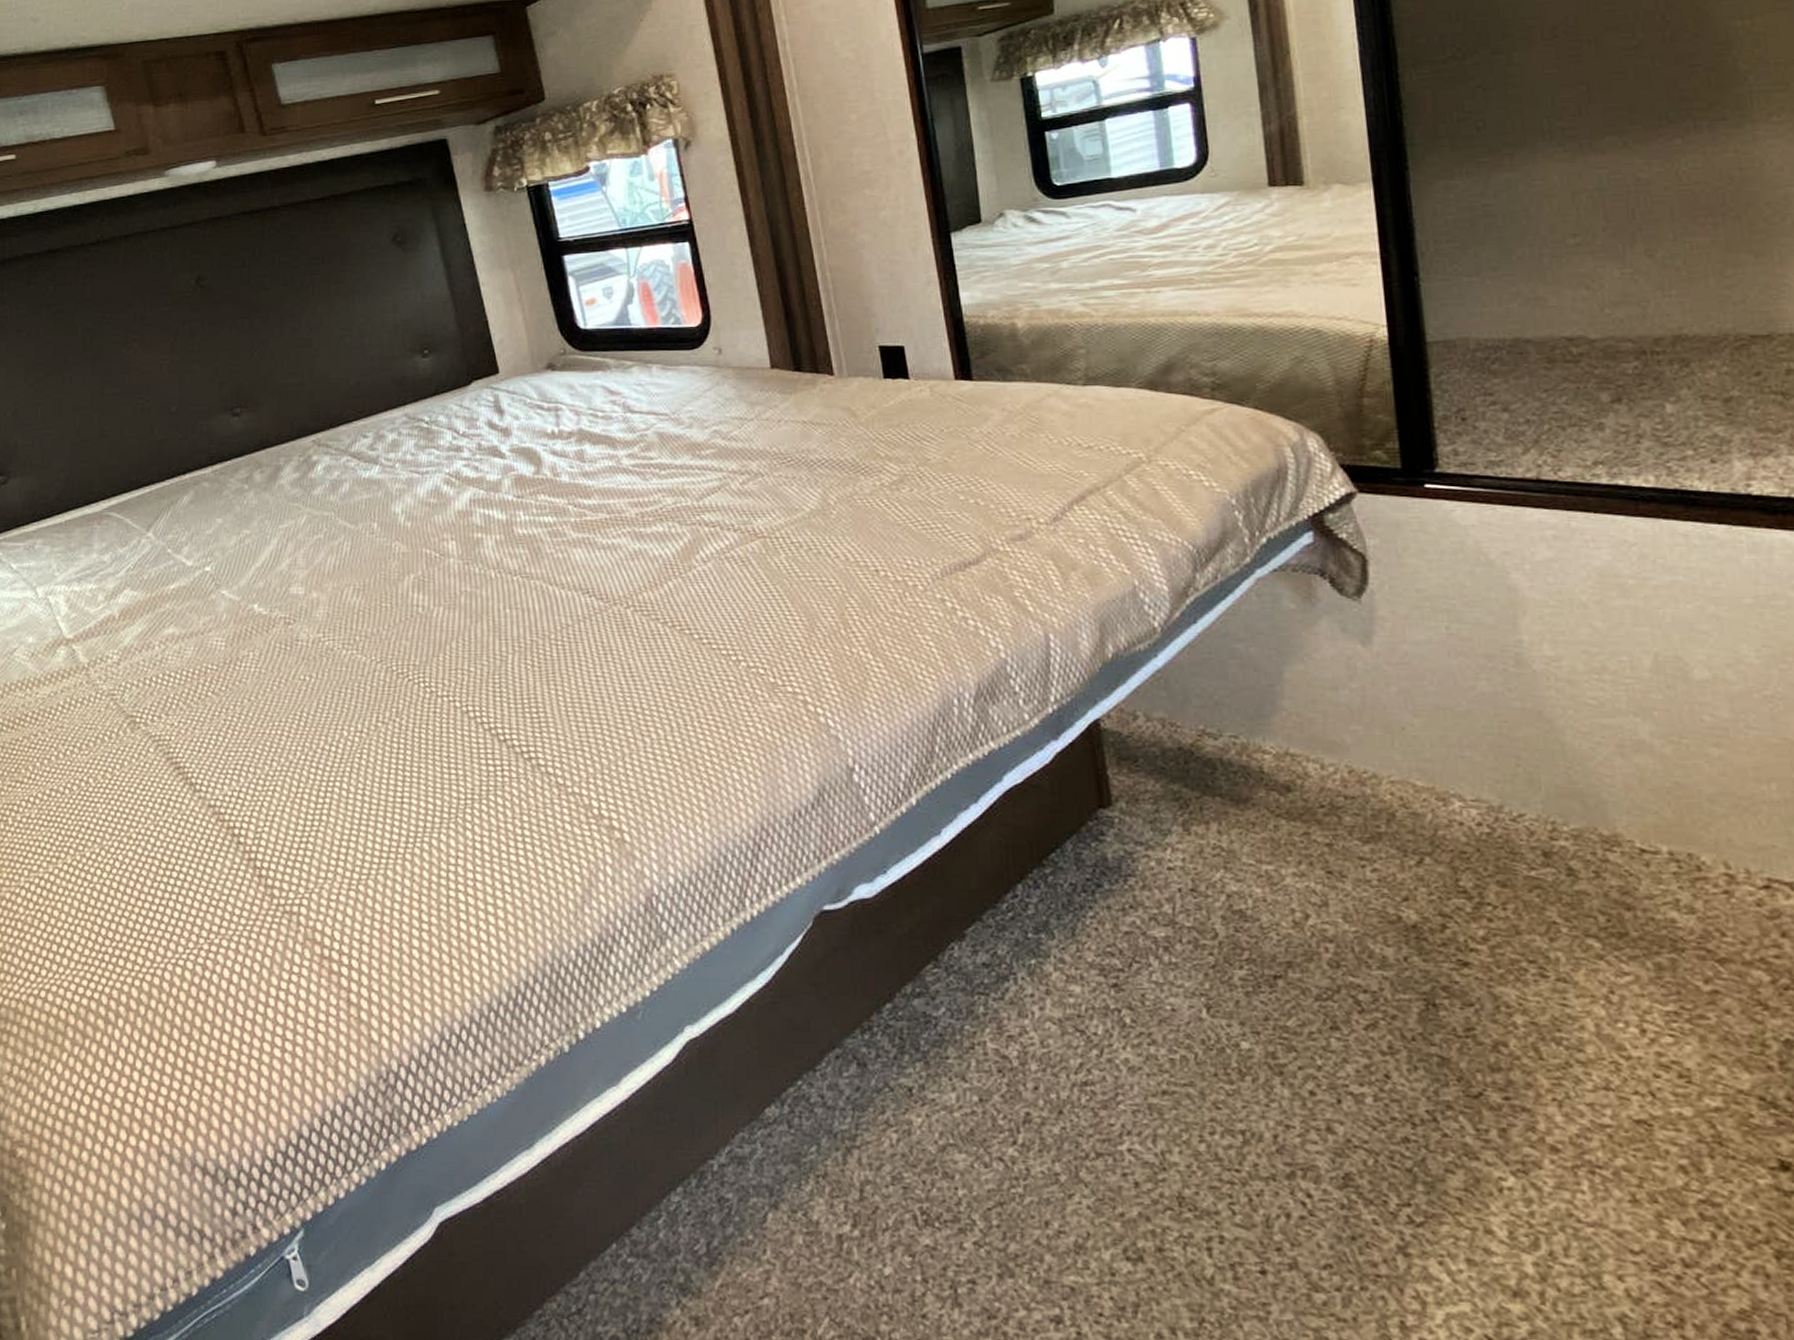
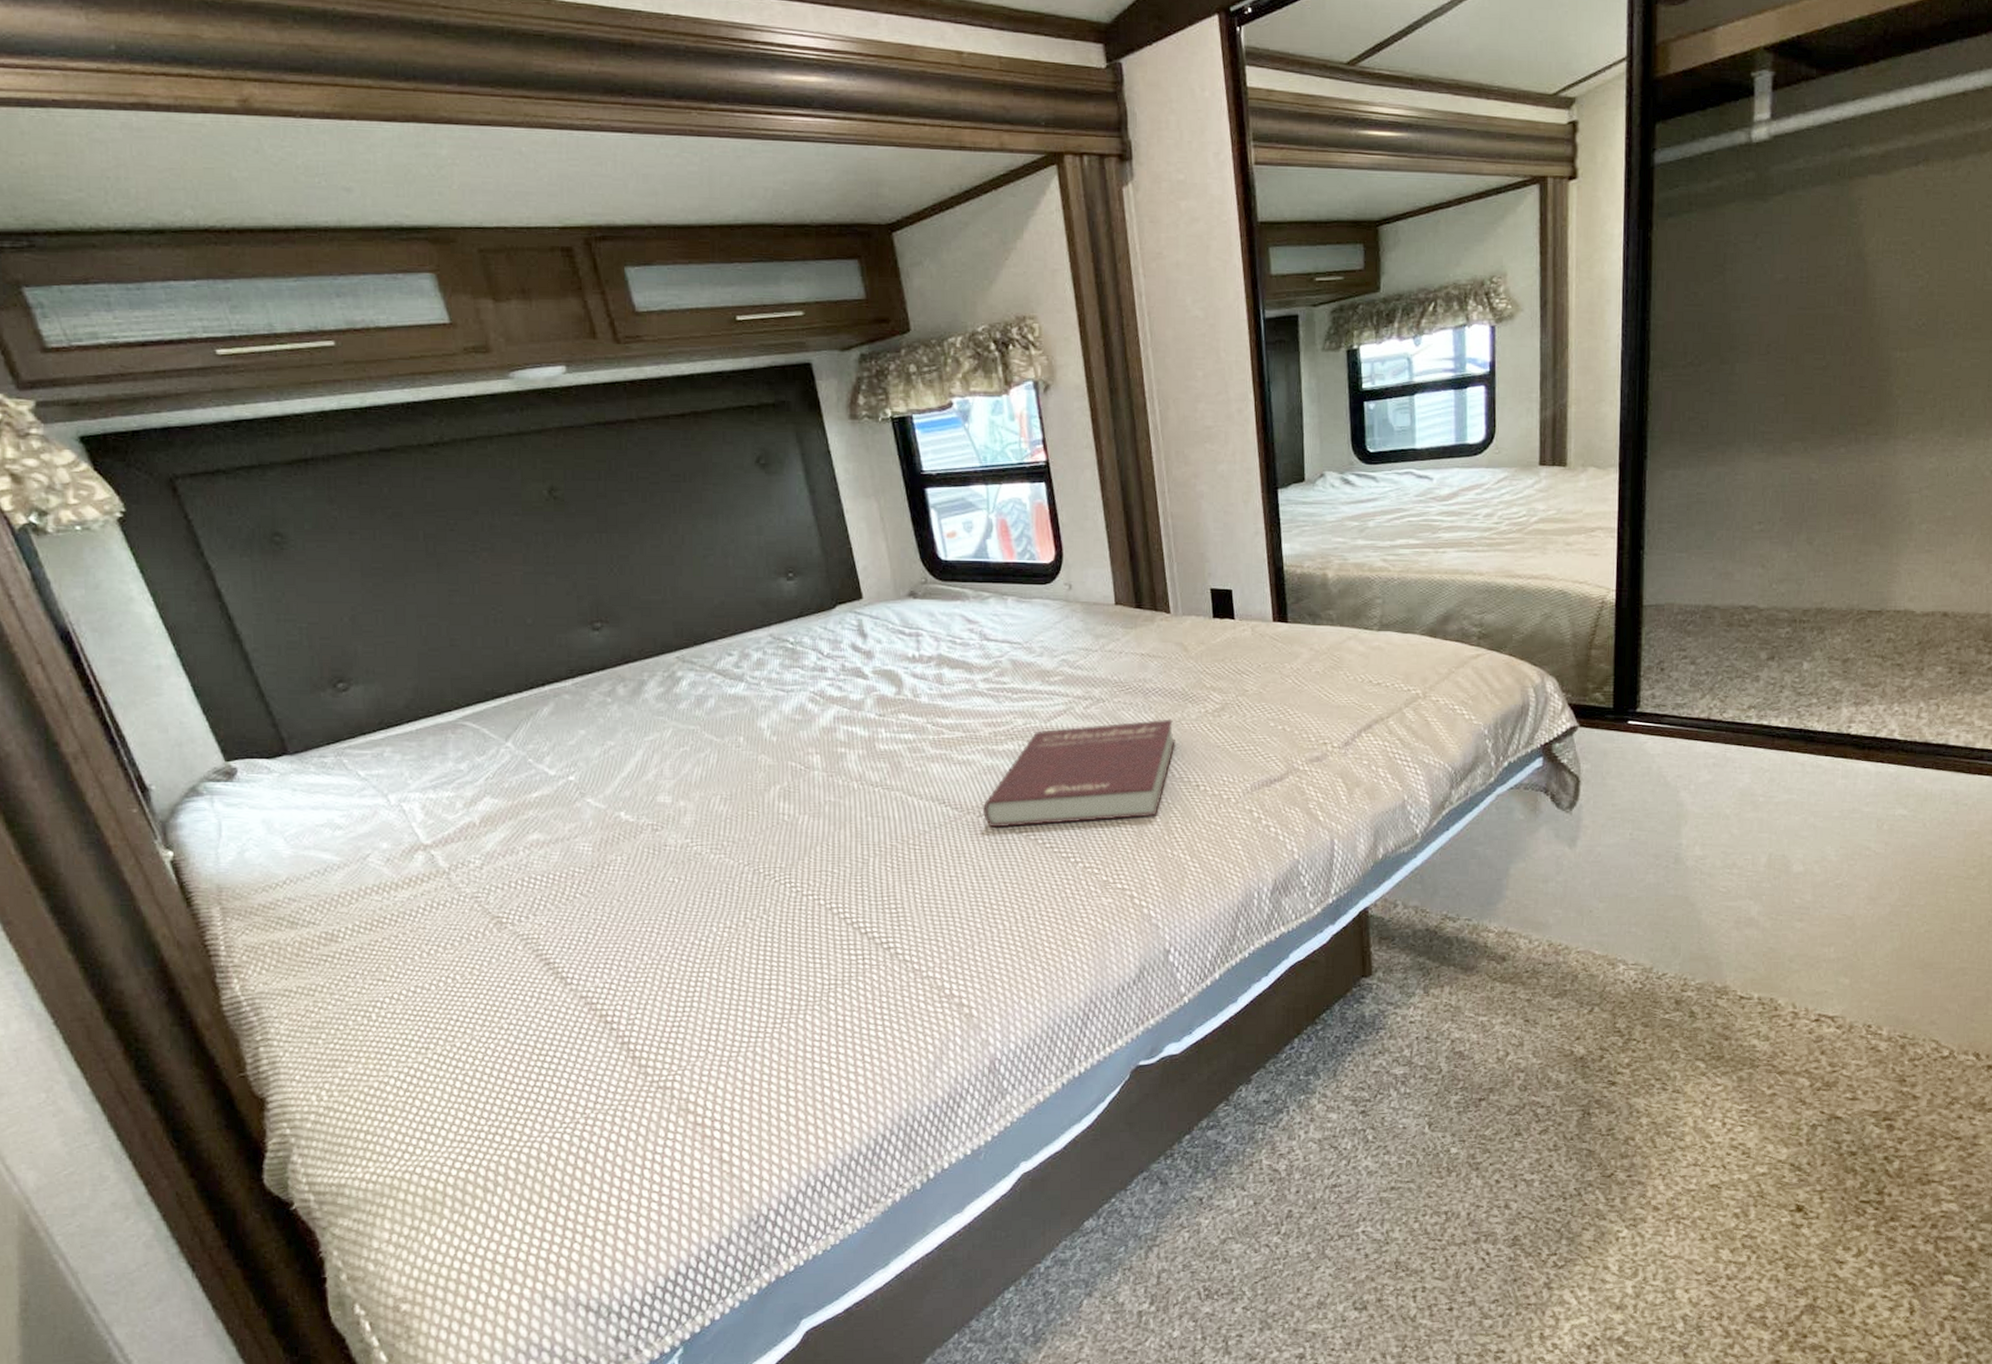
book: none [630,494,848,621] -> present [982,719,1175,828]

